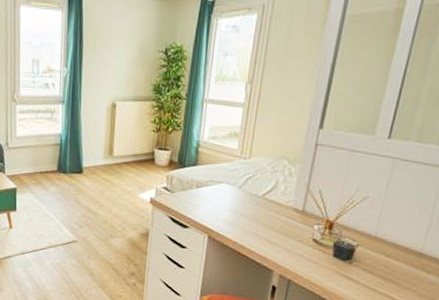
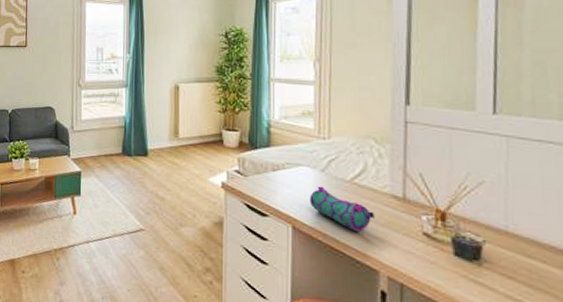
pencil case: none [225,201,277,240] -> present [309,186,375,232]

